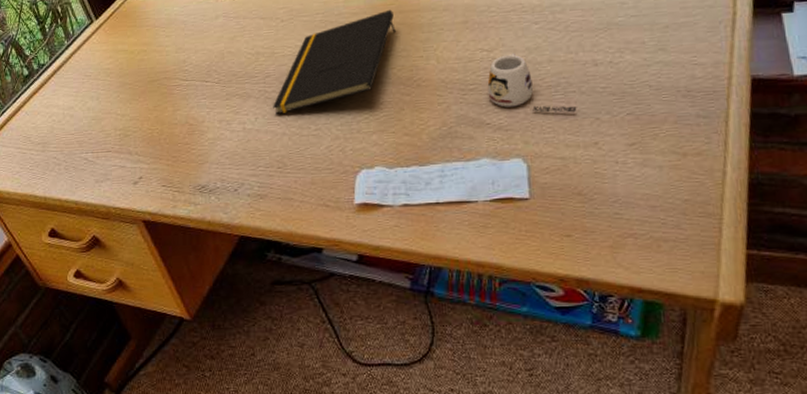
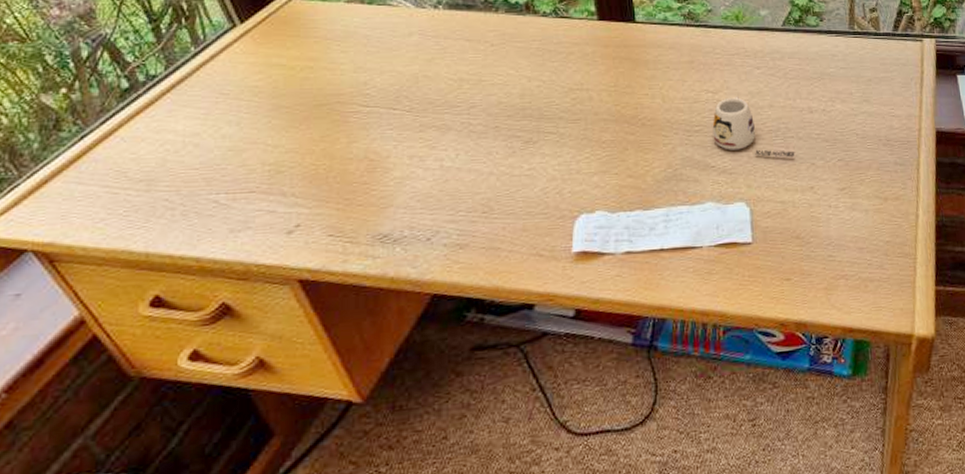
notepad: present [272,9,396,115] -> none [477,42,620,151]

